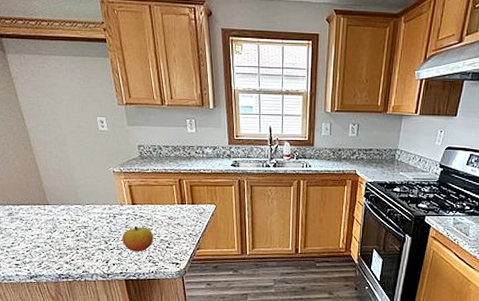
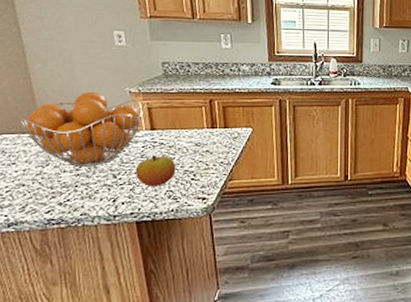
fruit basket: none [31,171,125,234] -> present [20,91,143,167]

